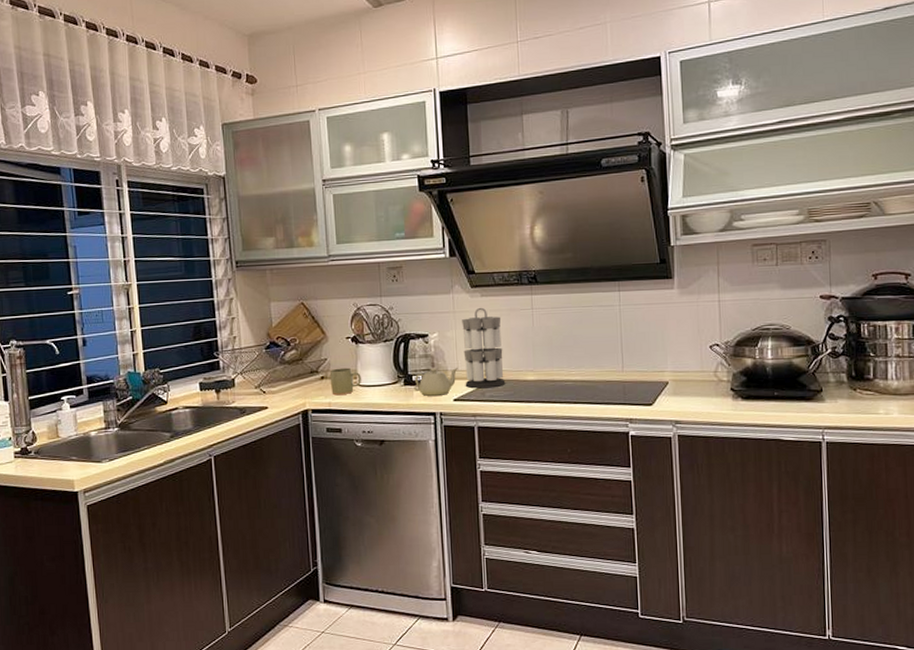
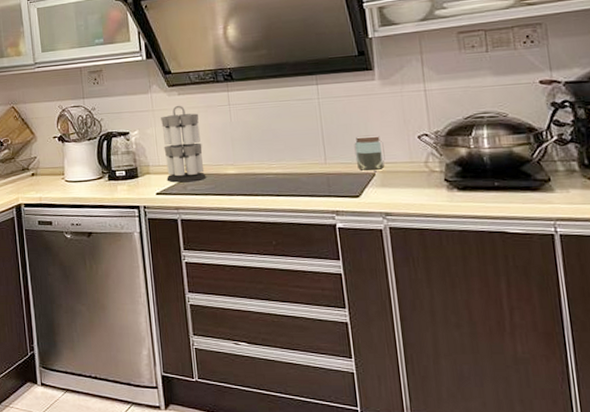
mug: present [329,367,361,395] -> none [39,165,68,190]
teapot: present [414,367,458,396] -> none [118,163,159,190]
peanut butter: none [652,343,678,380] -> present [355,135,385,172]

